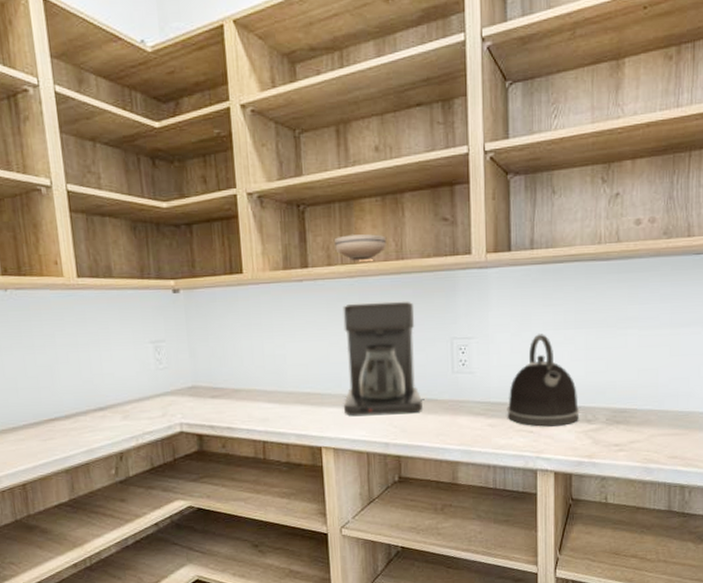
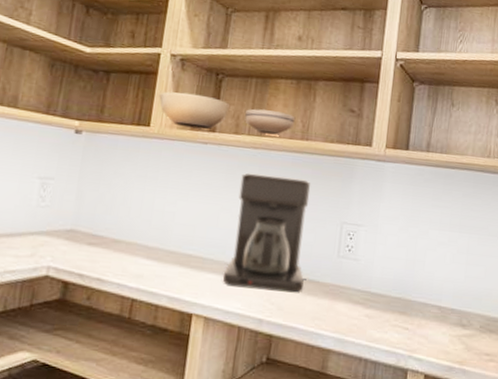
bowl: none [245,231,318,268] -> present [159,92,231,130]
kettle: present [507,334,580,427] -> none [385,232,456,327]

